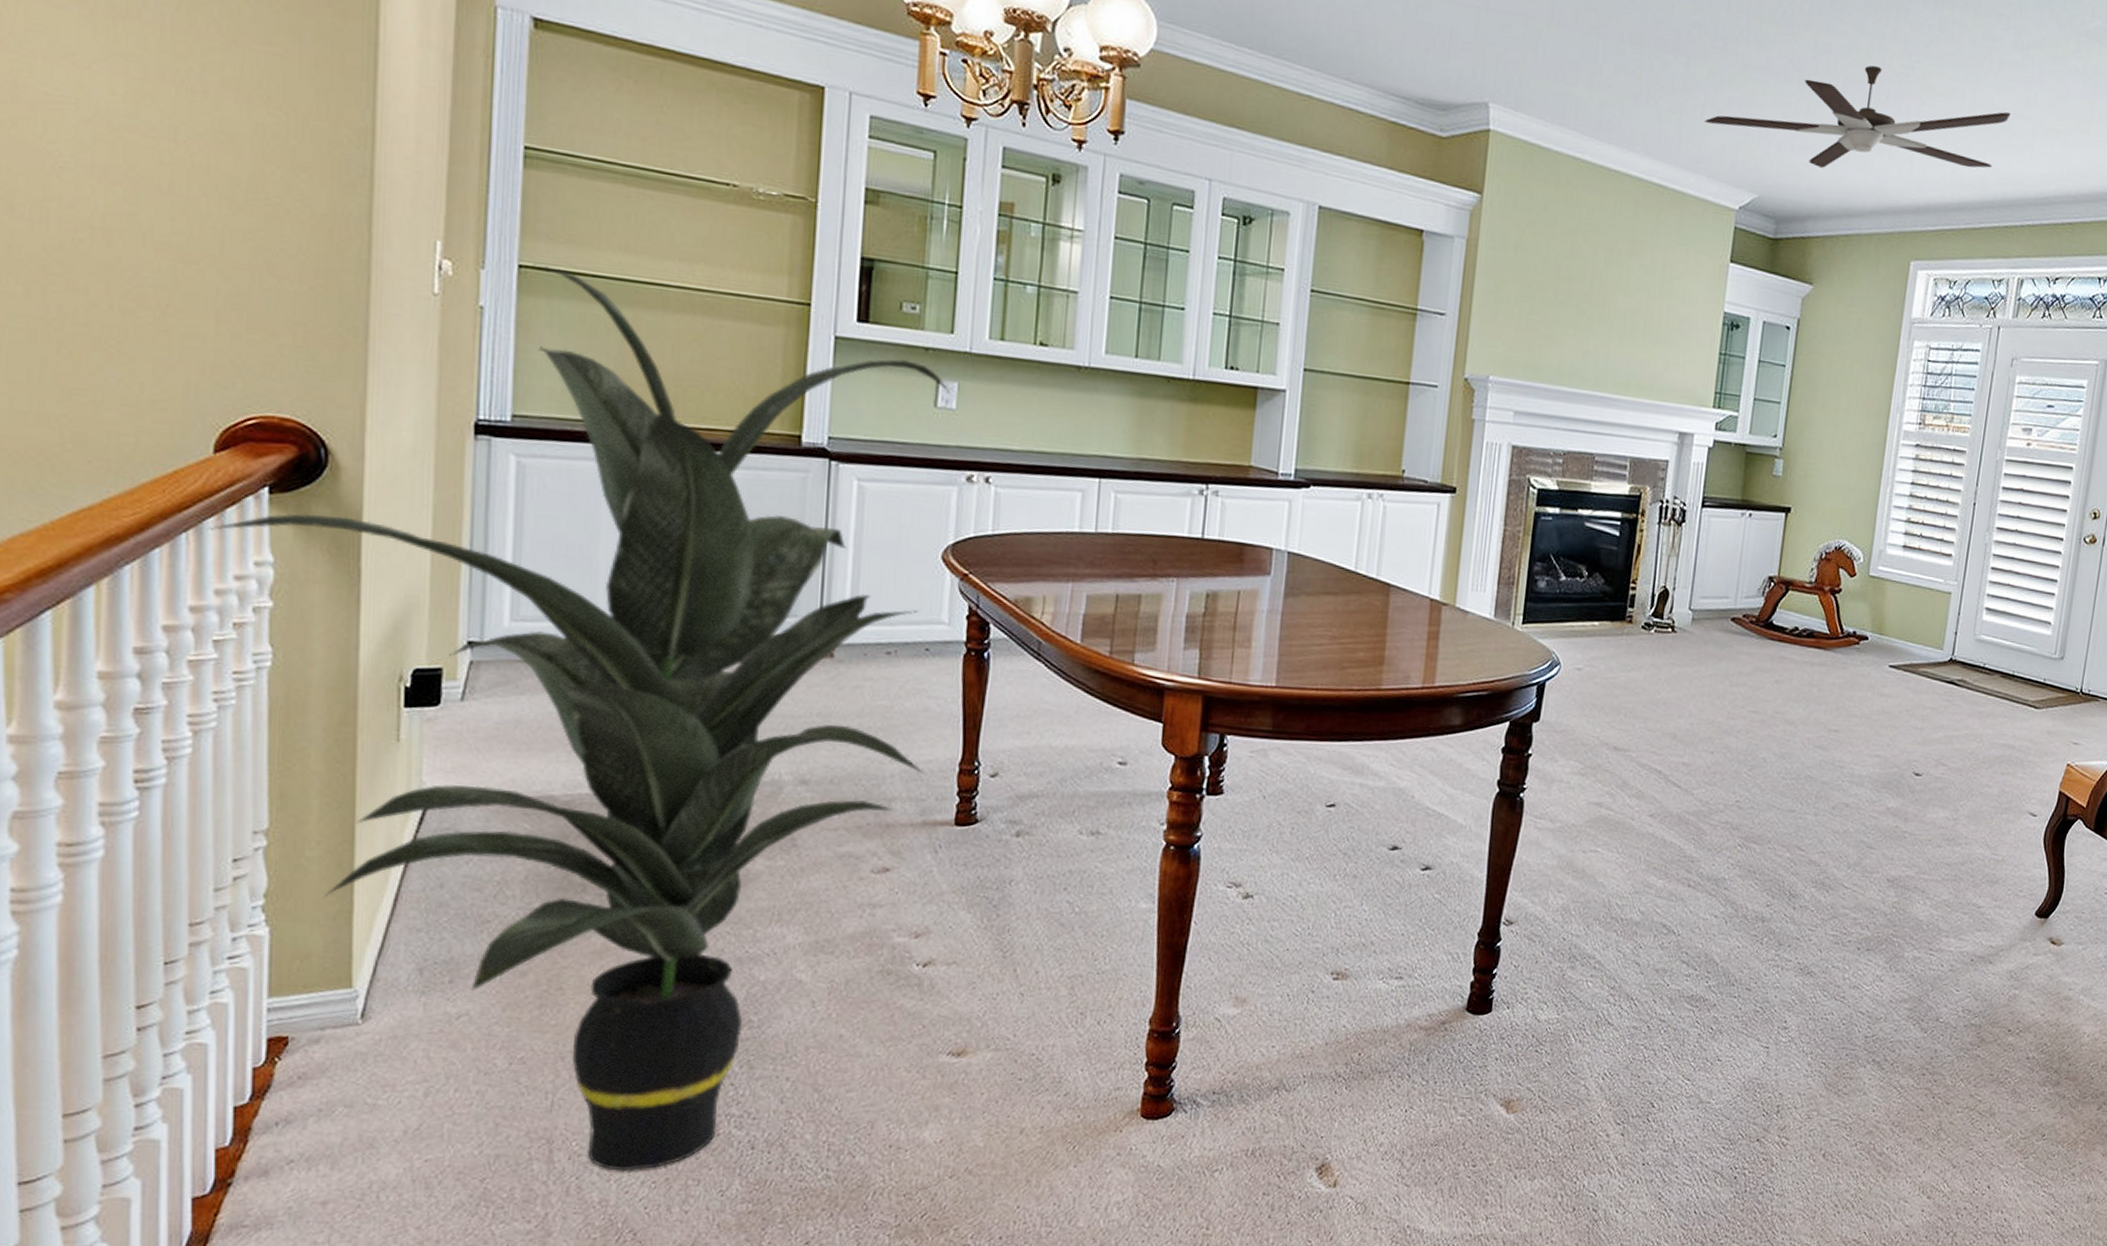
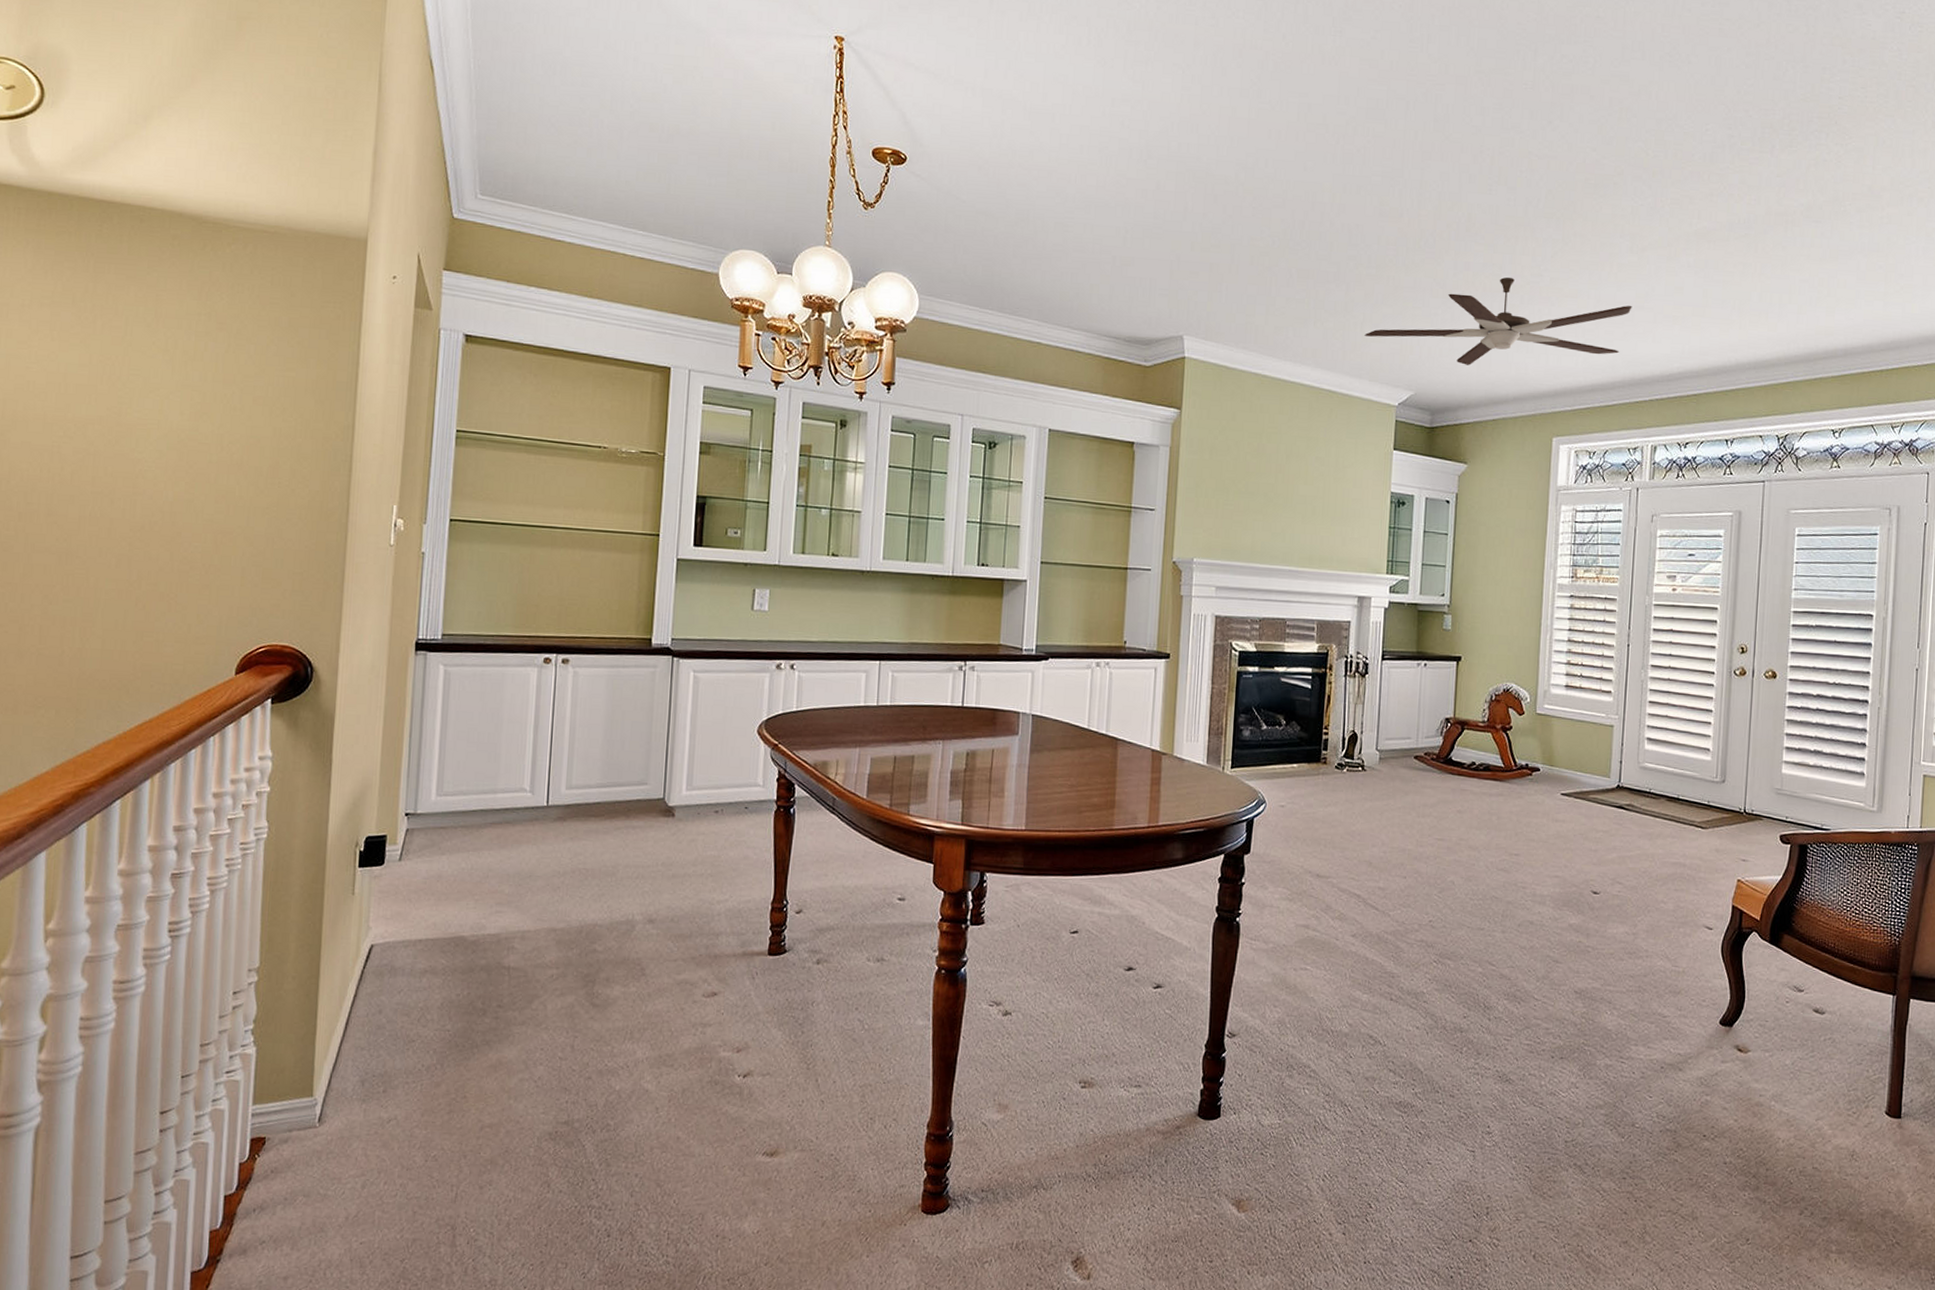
indoor plant: present [207,263,949,1172] -> none [228,517,763,1255]

